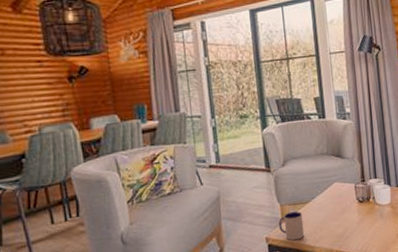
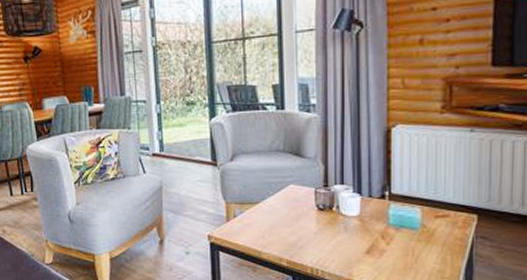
mug: present [279,211,305,241] -> none [223,211,251,242]

